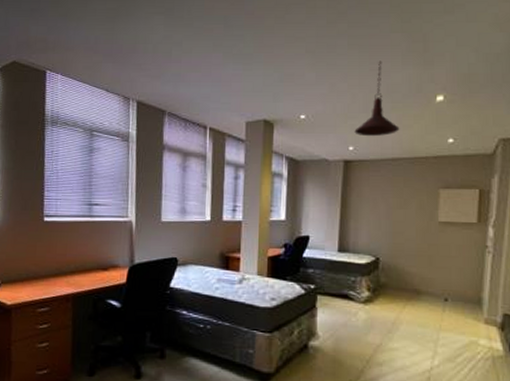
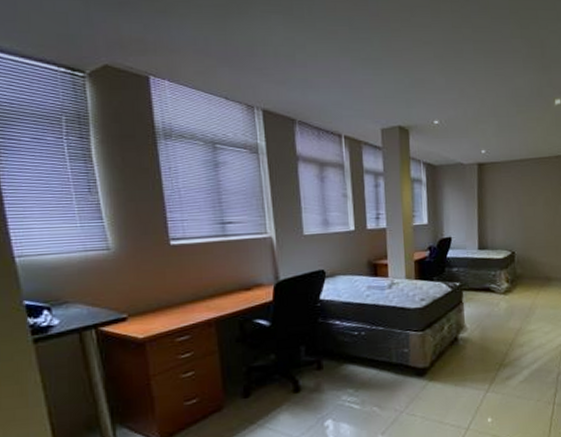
pendant light: present [354,60,400,137] -> none [485,66,525,140]

